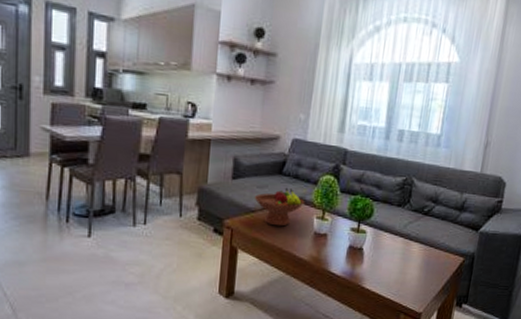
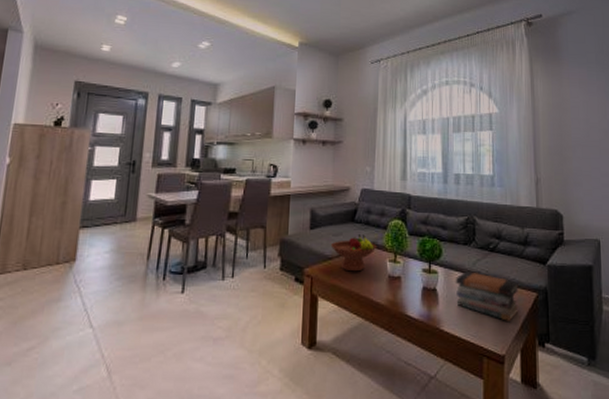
book stack: none [382,233,447,283] -> present [455,271,519,321]

